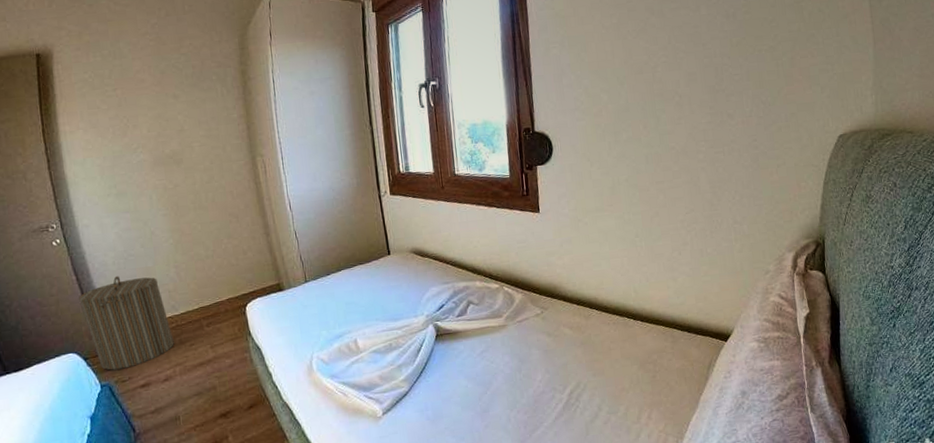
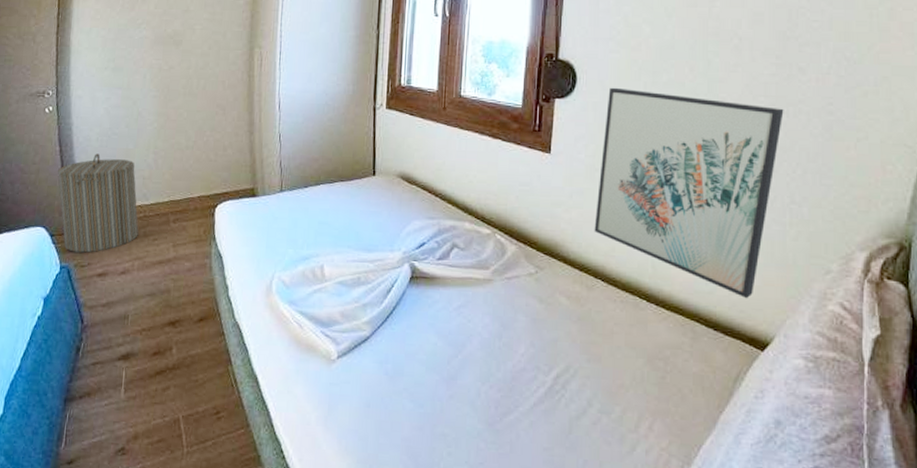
wall art: none [580,149,721,304] -> present [594,87,784,299]

